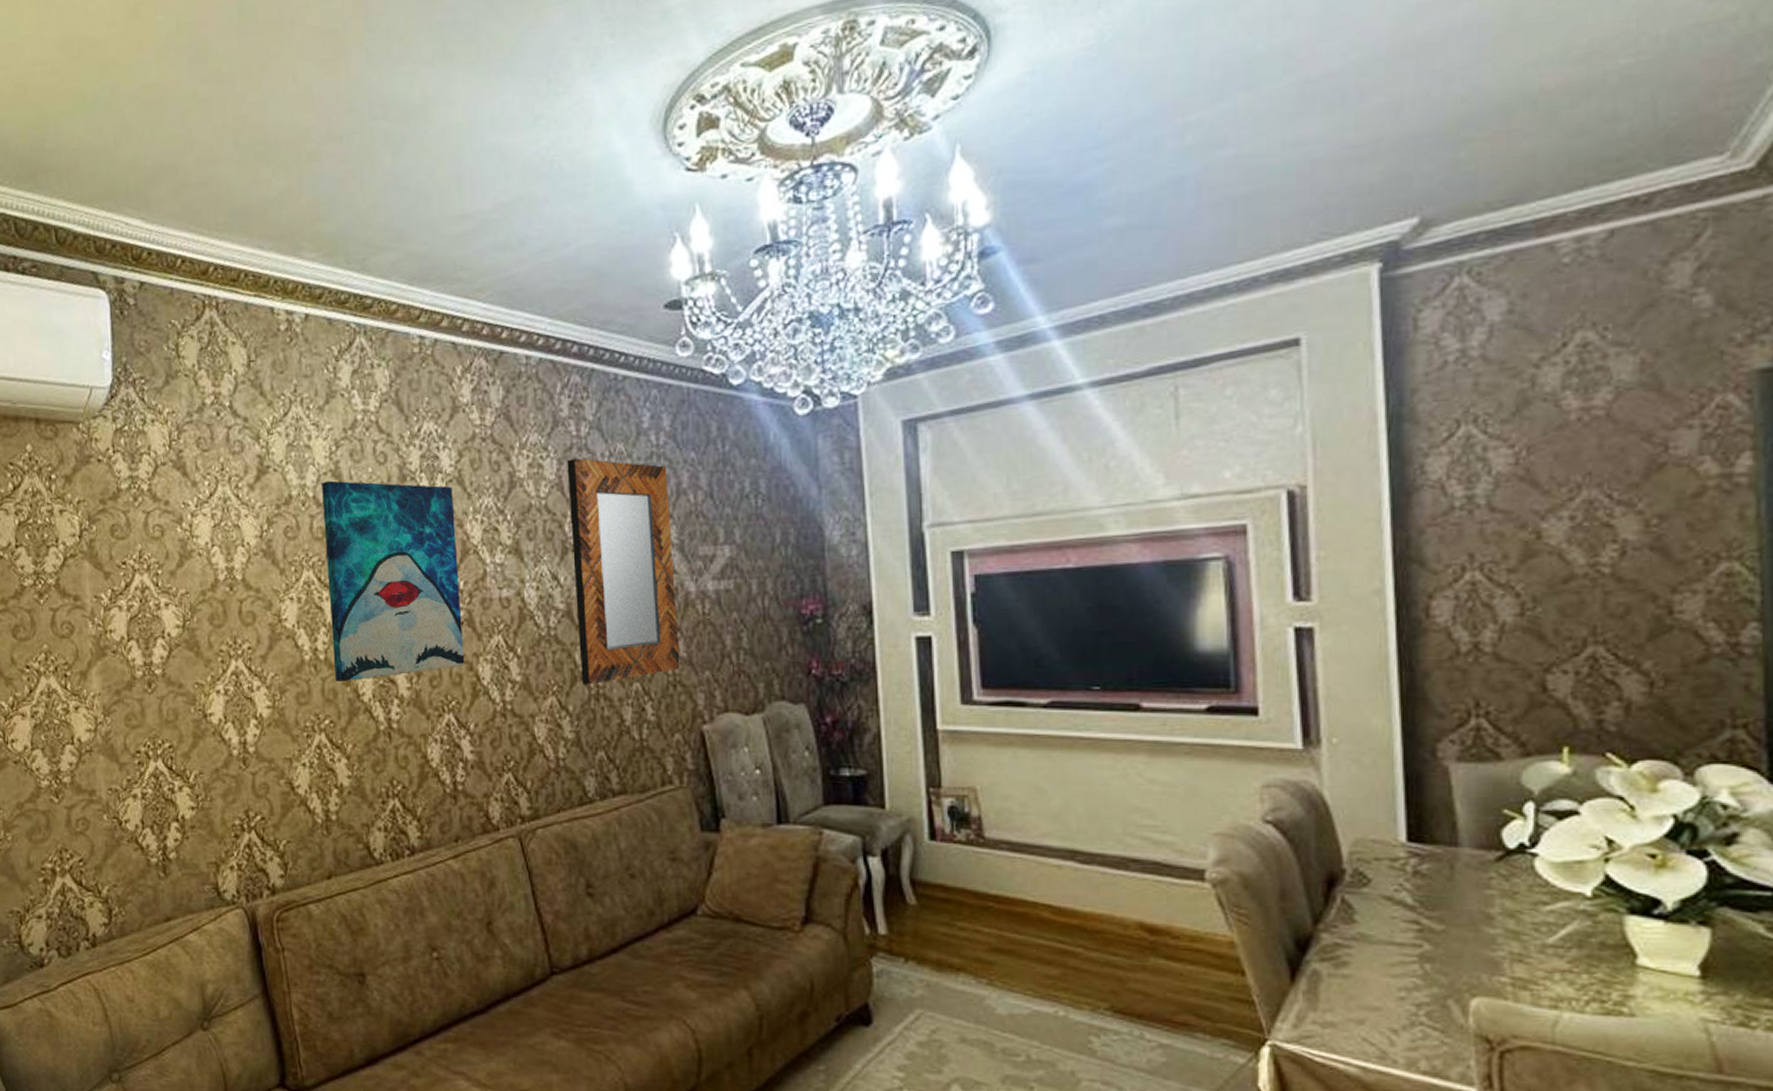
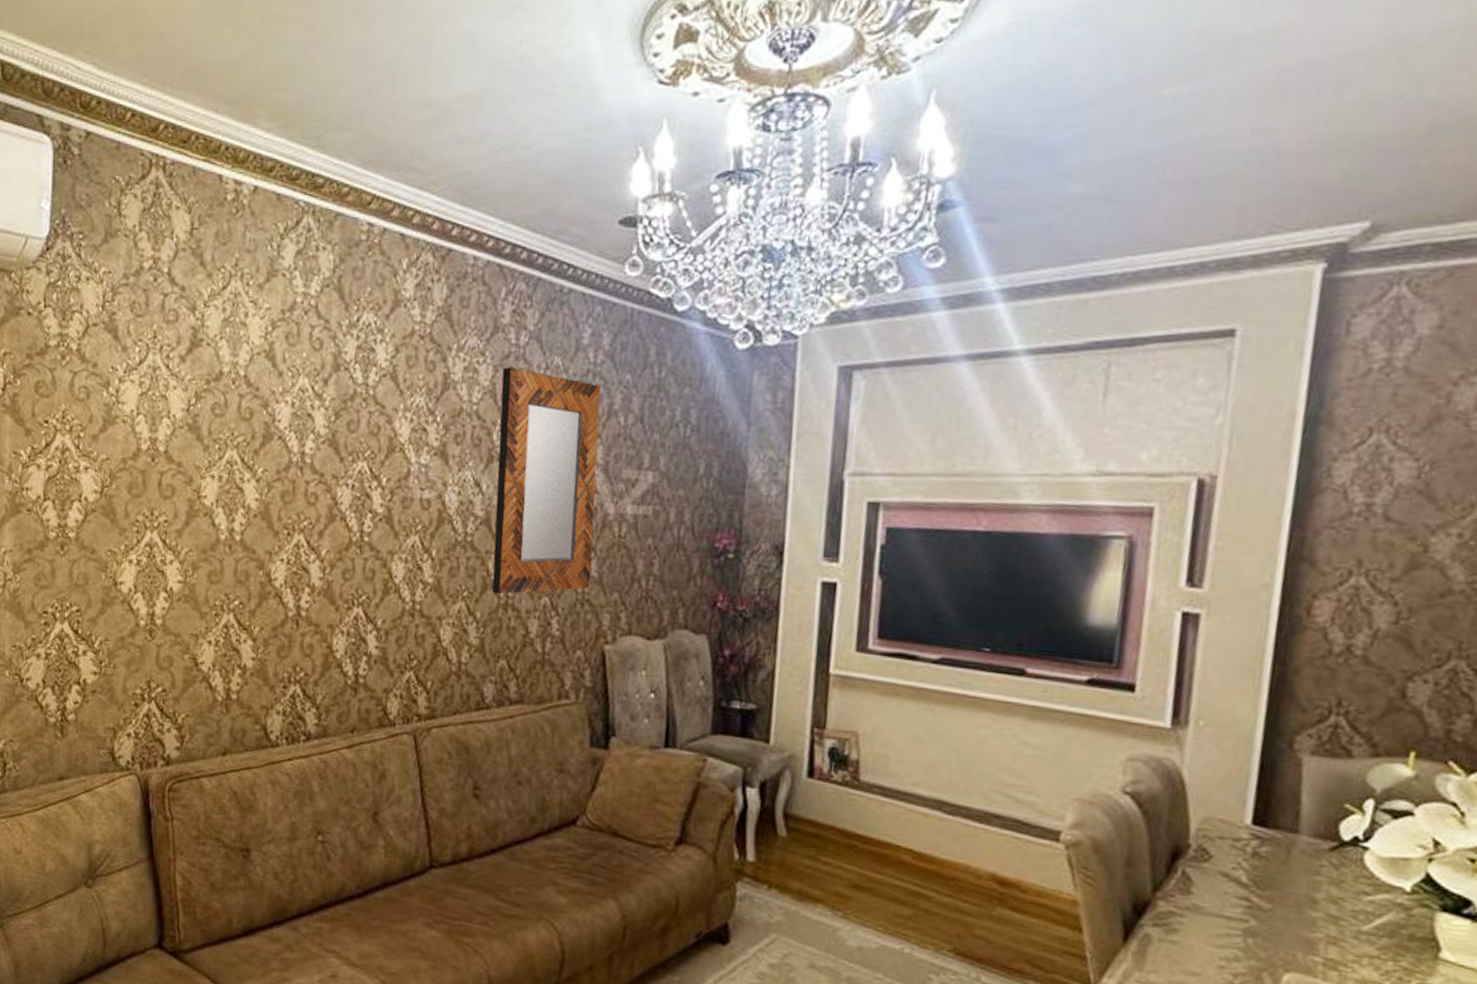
wall art: present [322,480,465,681] -> none [249,361,385,565]

